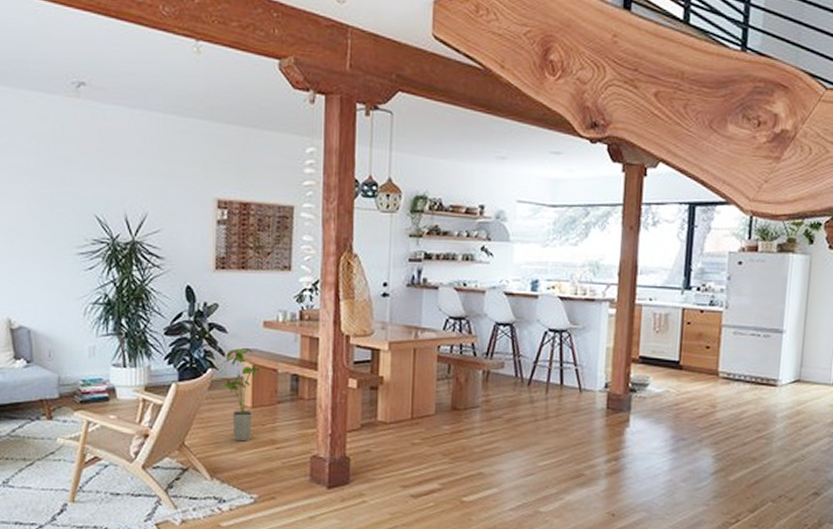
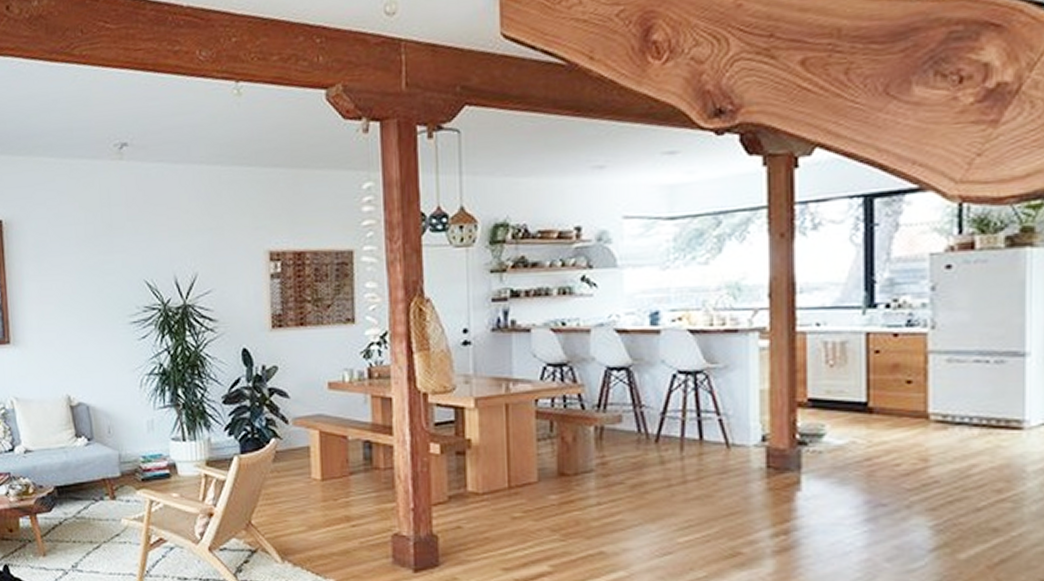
house plant: present [210,347,262,442] -> none [274,413,330,519]

